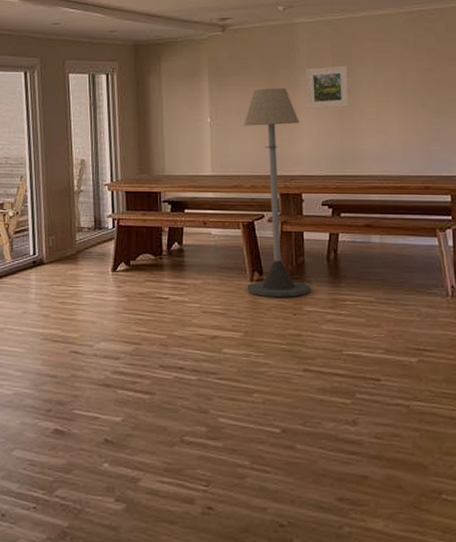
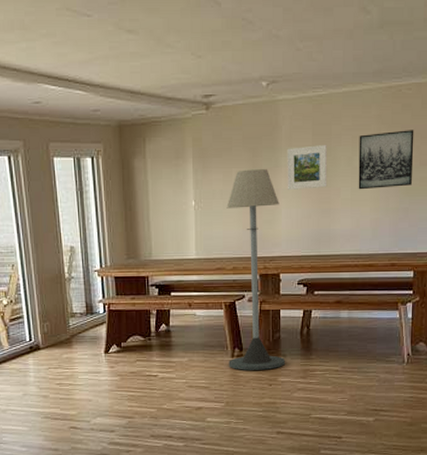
wall art: none [381,52,442,110] -> present [358,130,414,190]

